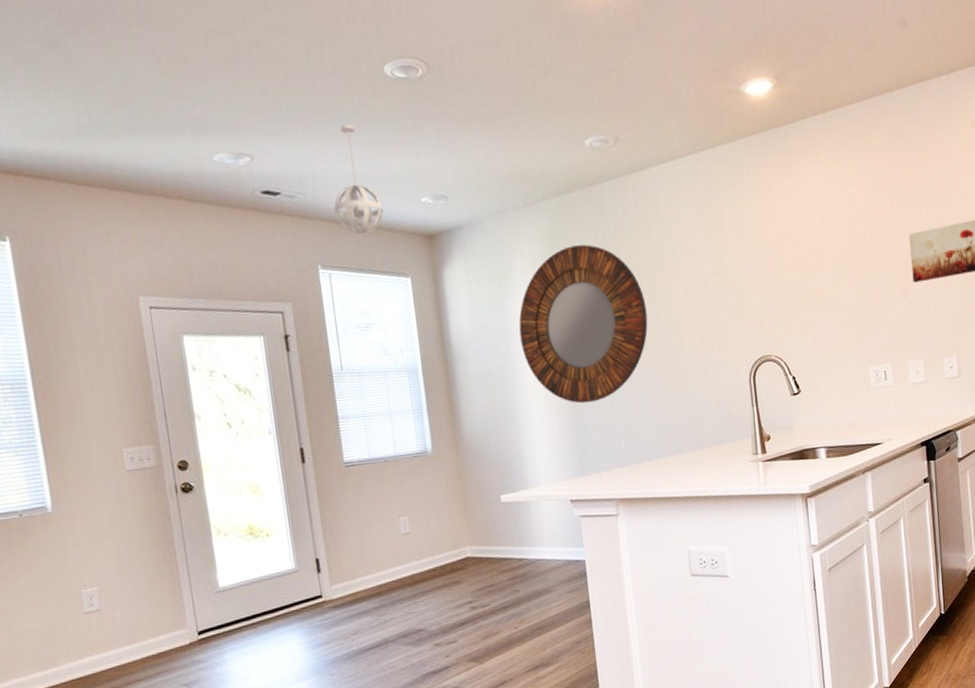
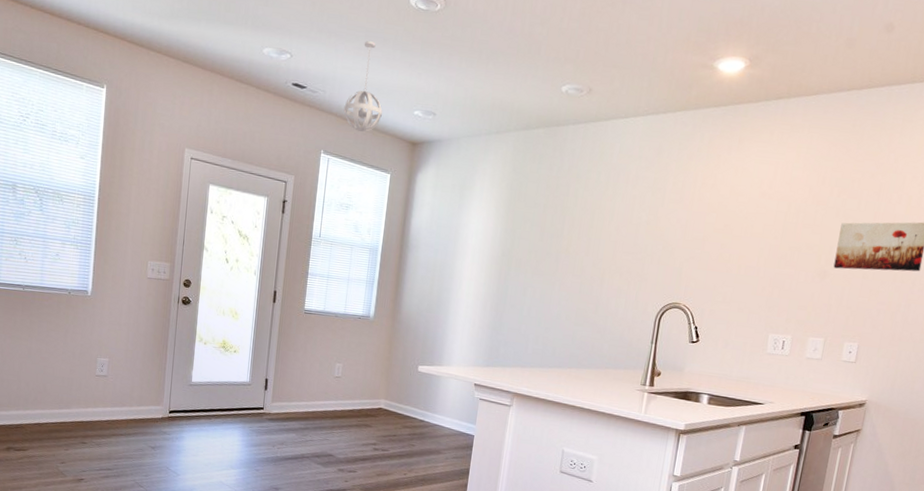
home mirror: present [519,245,648,404] -> none [465,174,580,309]

